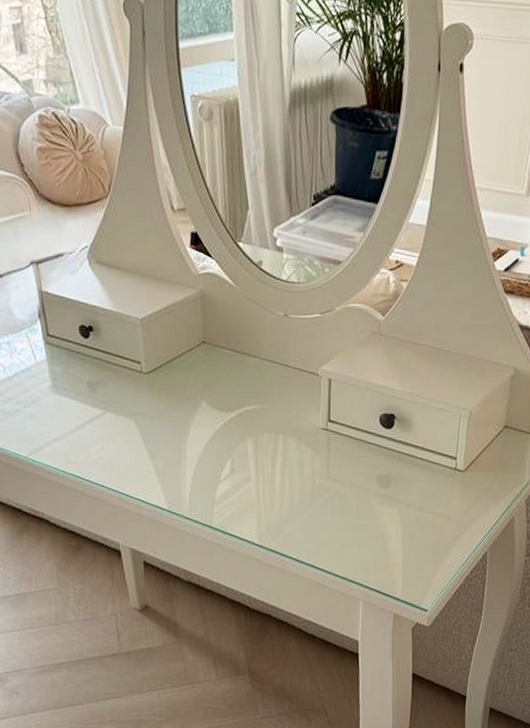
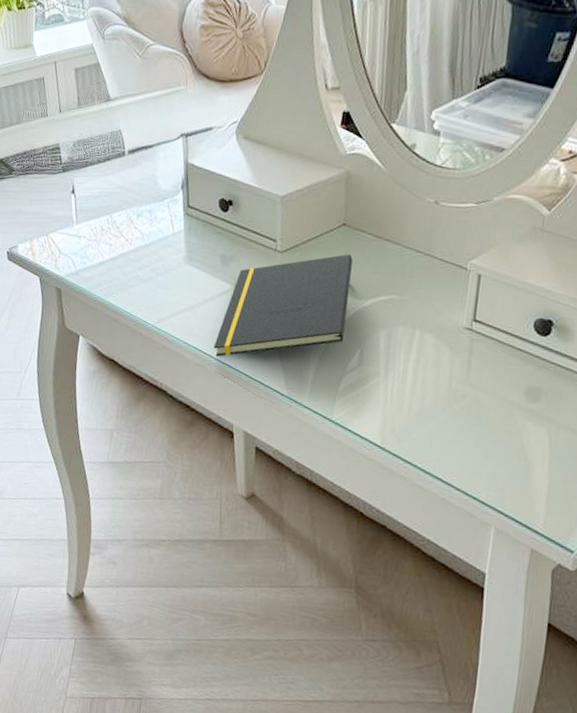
notepad: none [91,370,215,481] -> present [213,254,353,357]

